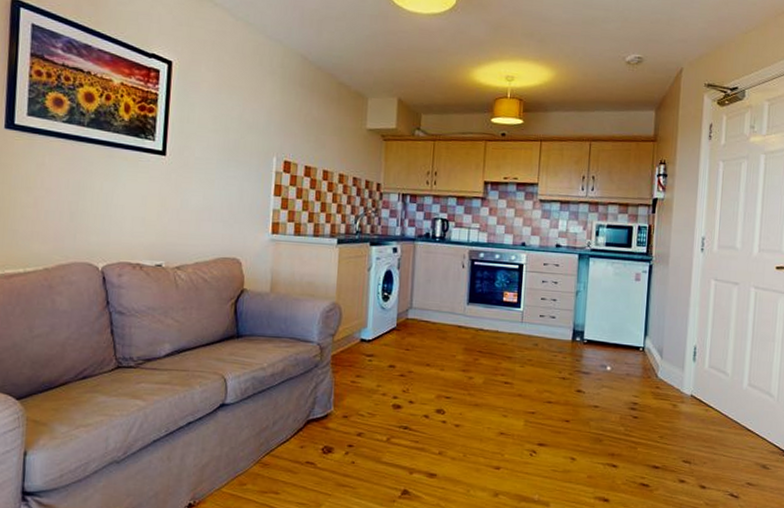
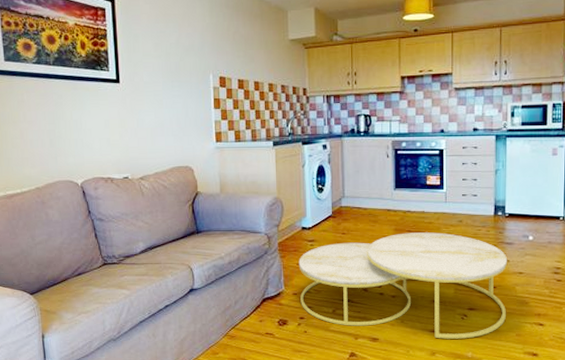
coffee table: none [351,353,584,479] -> present [298,232,508,339]

